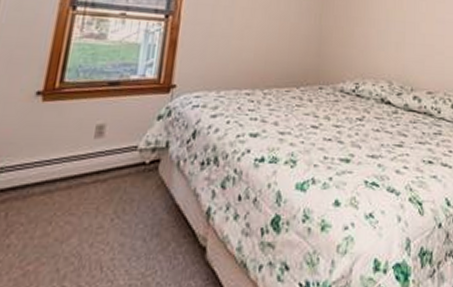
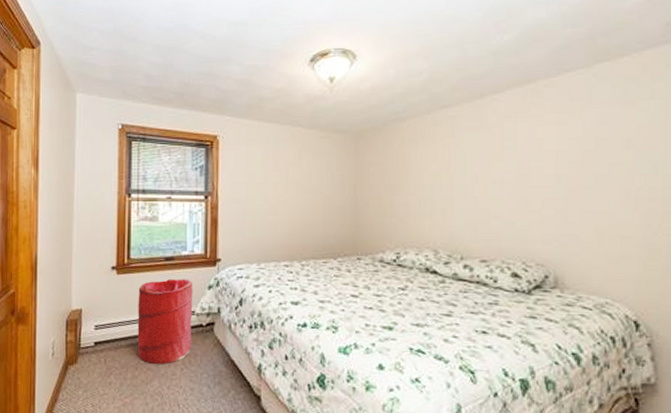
laundry hamper: none [55,107,140,215] -> present [137,278,193,364]

